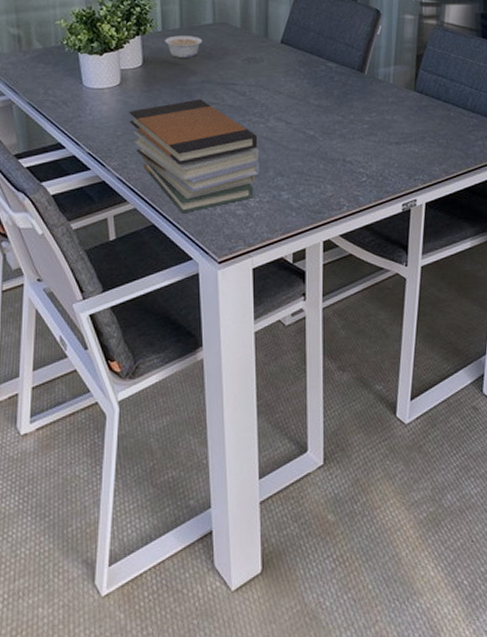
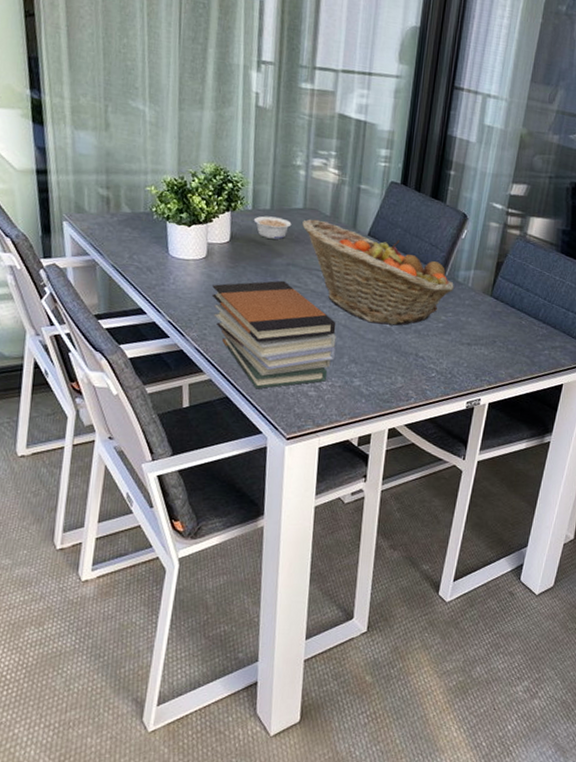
fruit basket: none [213,33,376,132] -> present [302,219,455,326]

